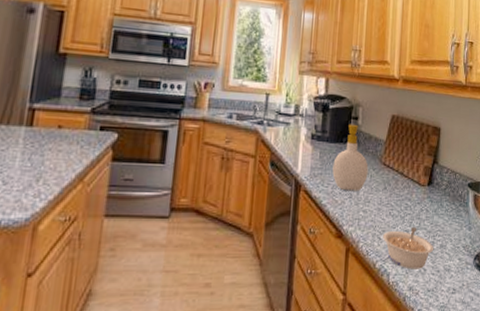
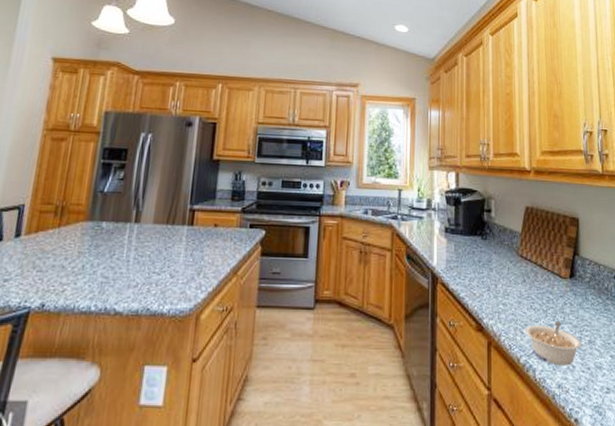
soap bottle: present [332,124,369,191] -> none [469,216,505,284]

